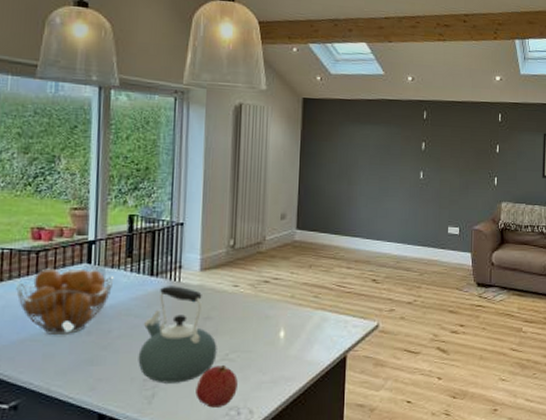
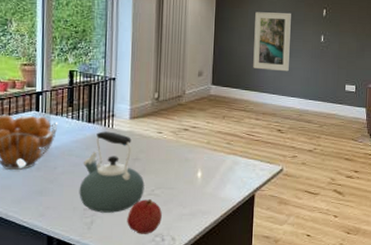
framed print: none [344,145,386,213] -> present [253,12,291,72]

